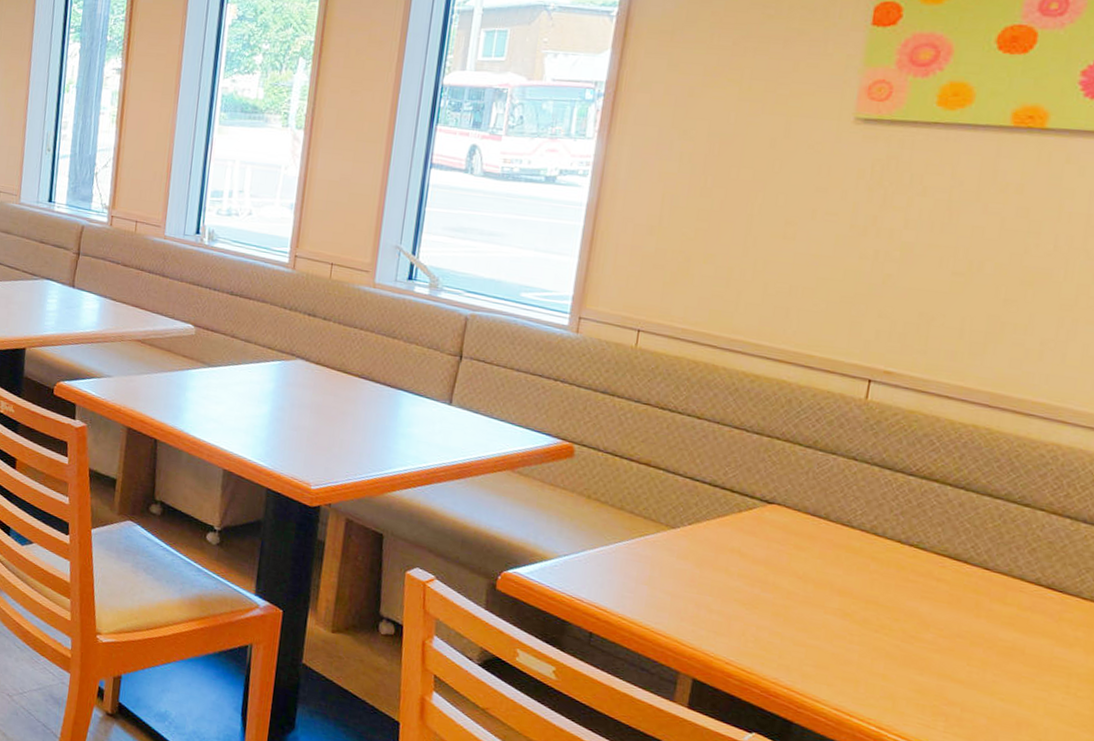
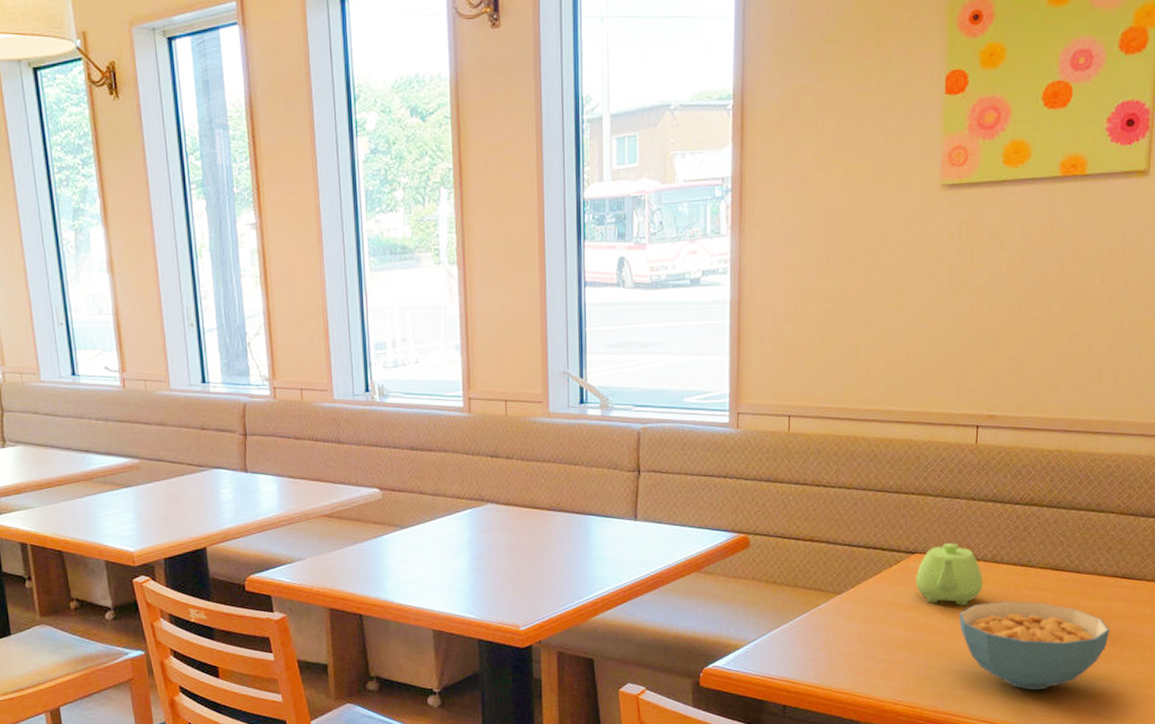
teapot: none [768,500,857,575] -> present [915,543,983,606]
cereal bowl: none [819,576,1024,694] -> present [959,601,1111,691]

